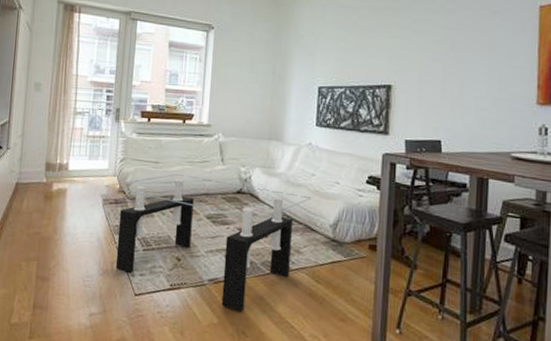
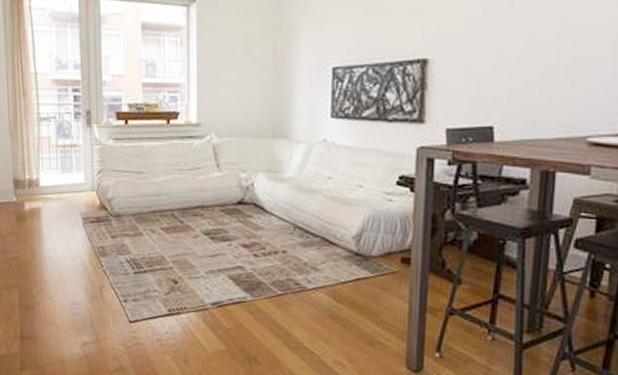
coffee table: present [104,174,311,313] -> none [82,185,328,338]

